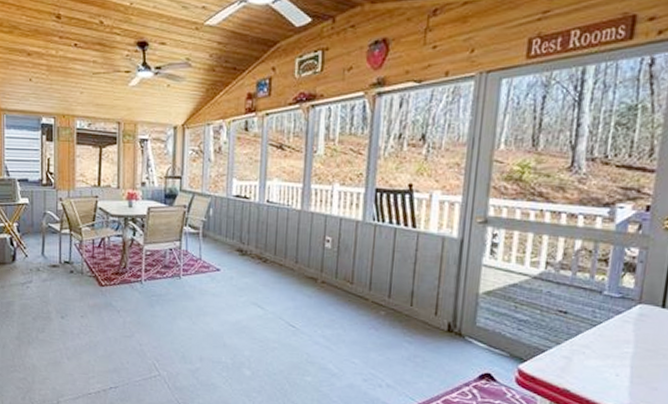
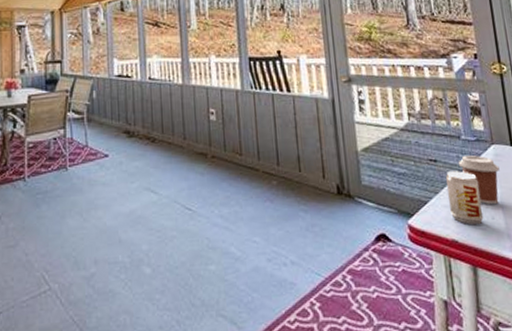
beverage can: none [569,324,611,380] -> present [446,171,484,225]
coffee cup: none [591,312,641,363] -> present [458,155,500,205]

